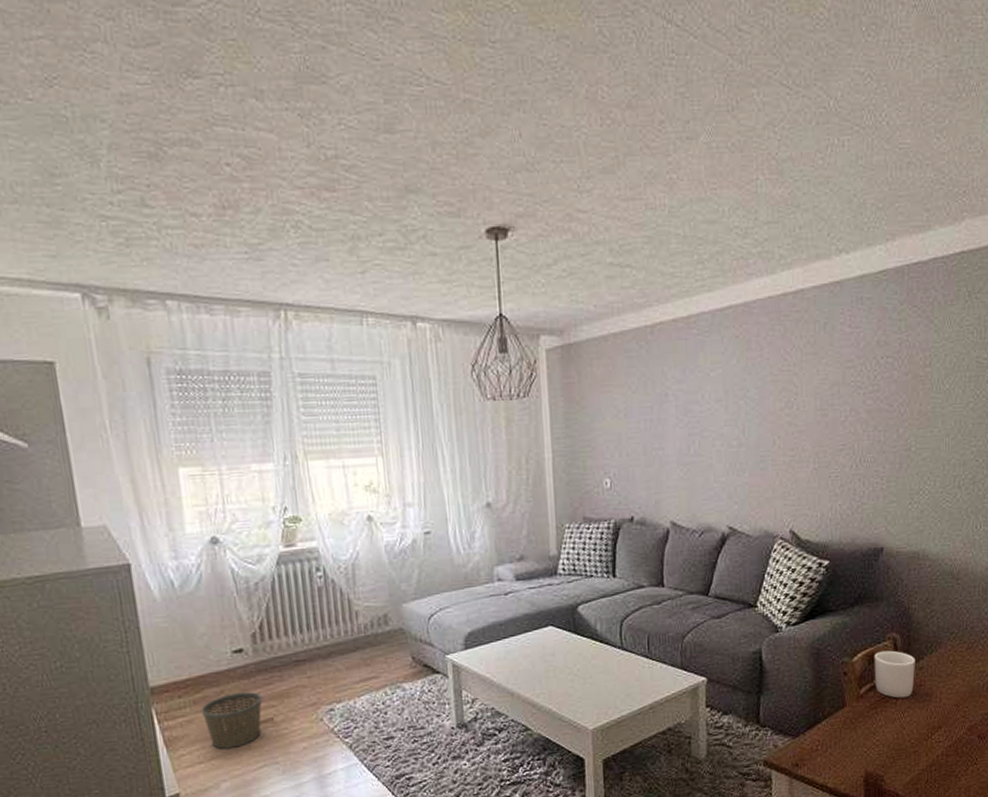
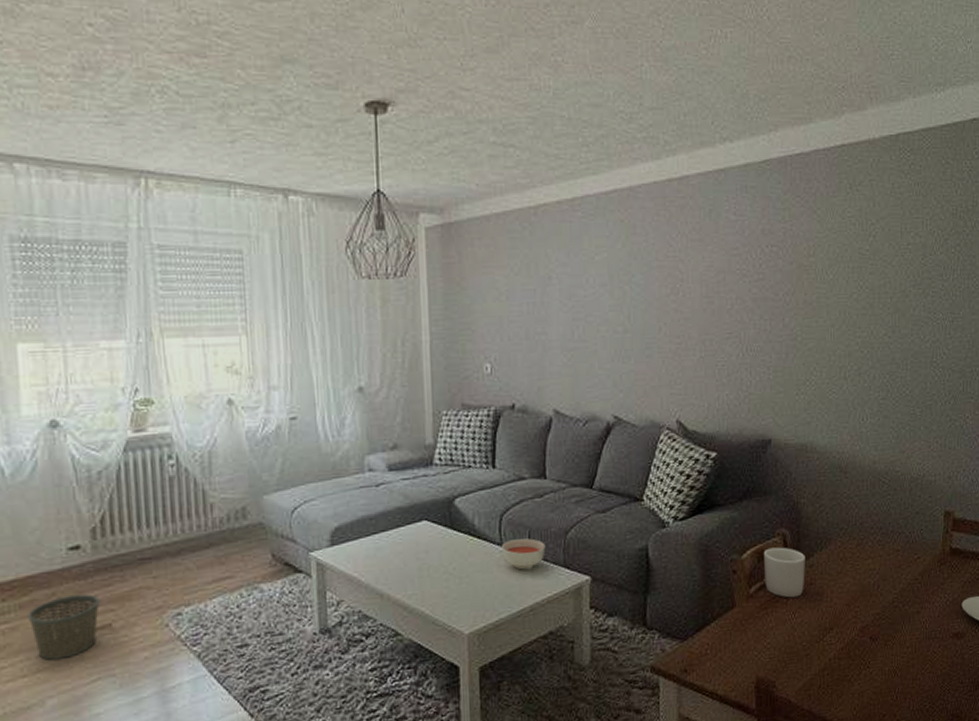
bowl: none [621,642,664,672] -> present [501,538,546,570]

